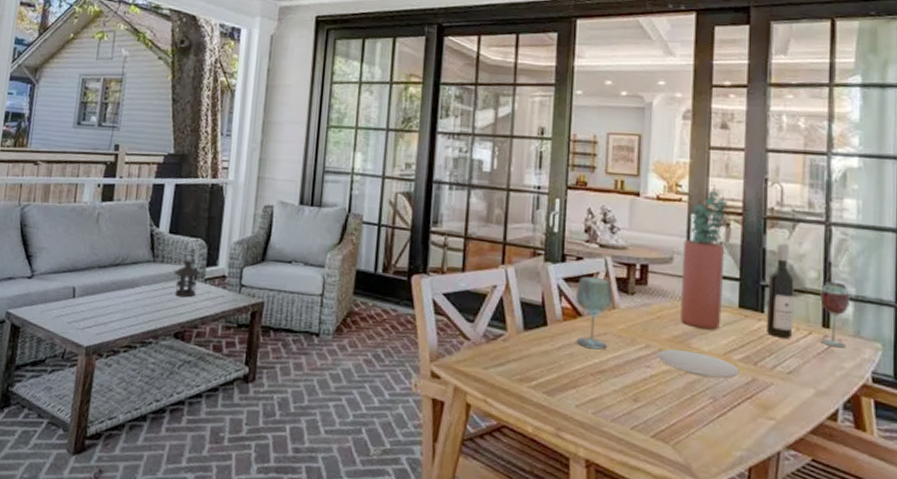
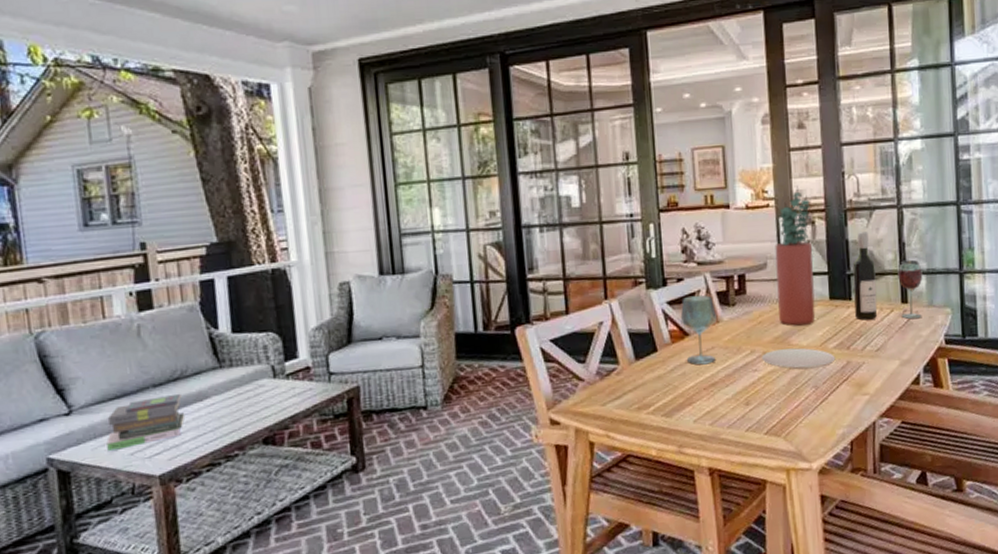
books: none [52,276,118,317] -> present [106,393,186,452]
lantern: present [173,250,202,298] -> none [246,347,281,400]

